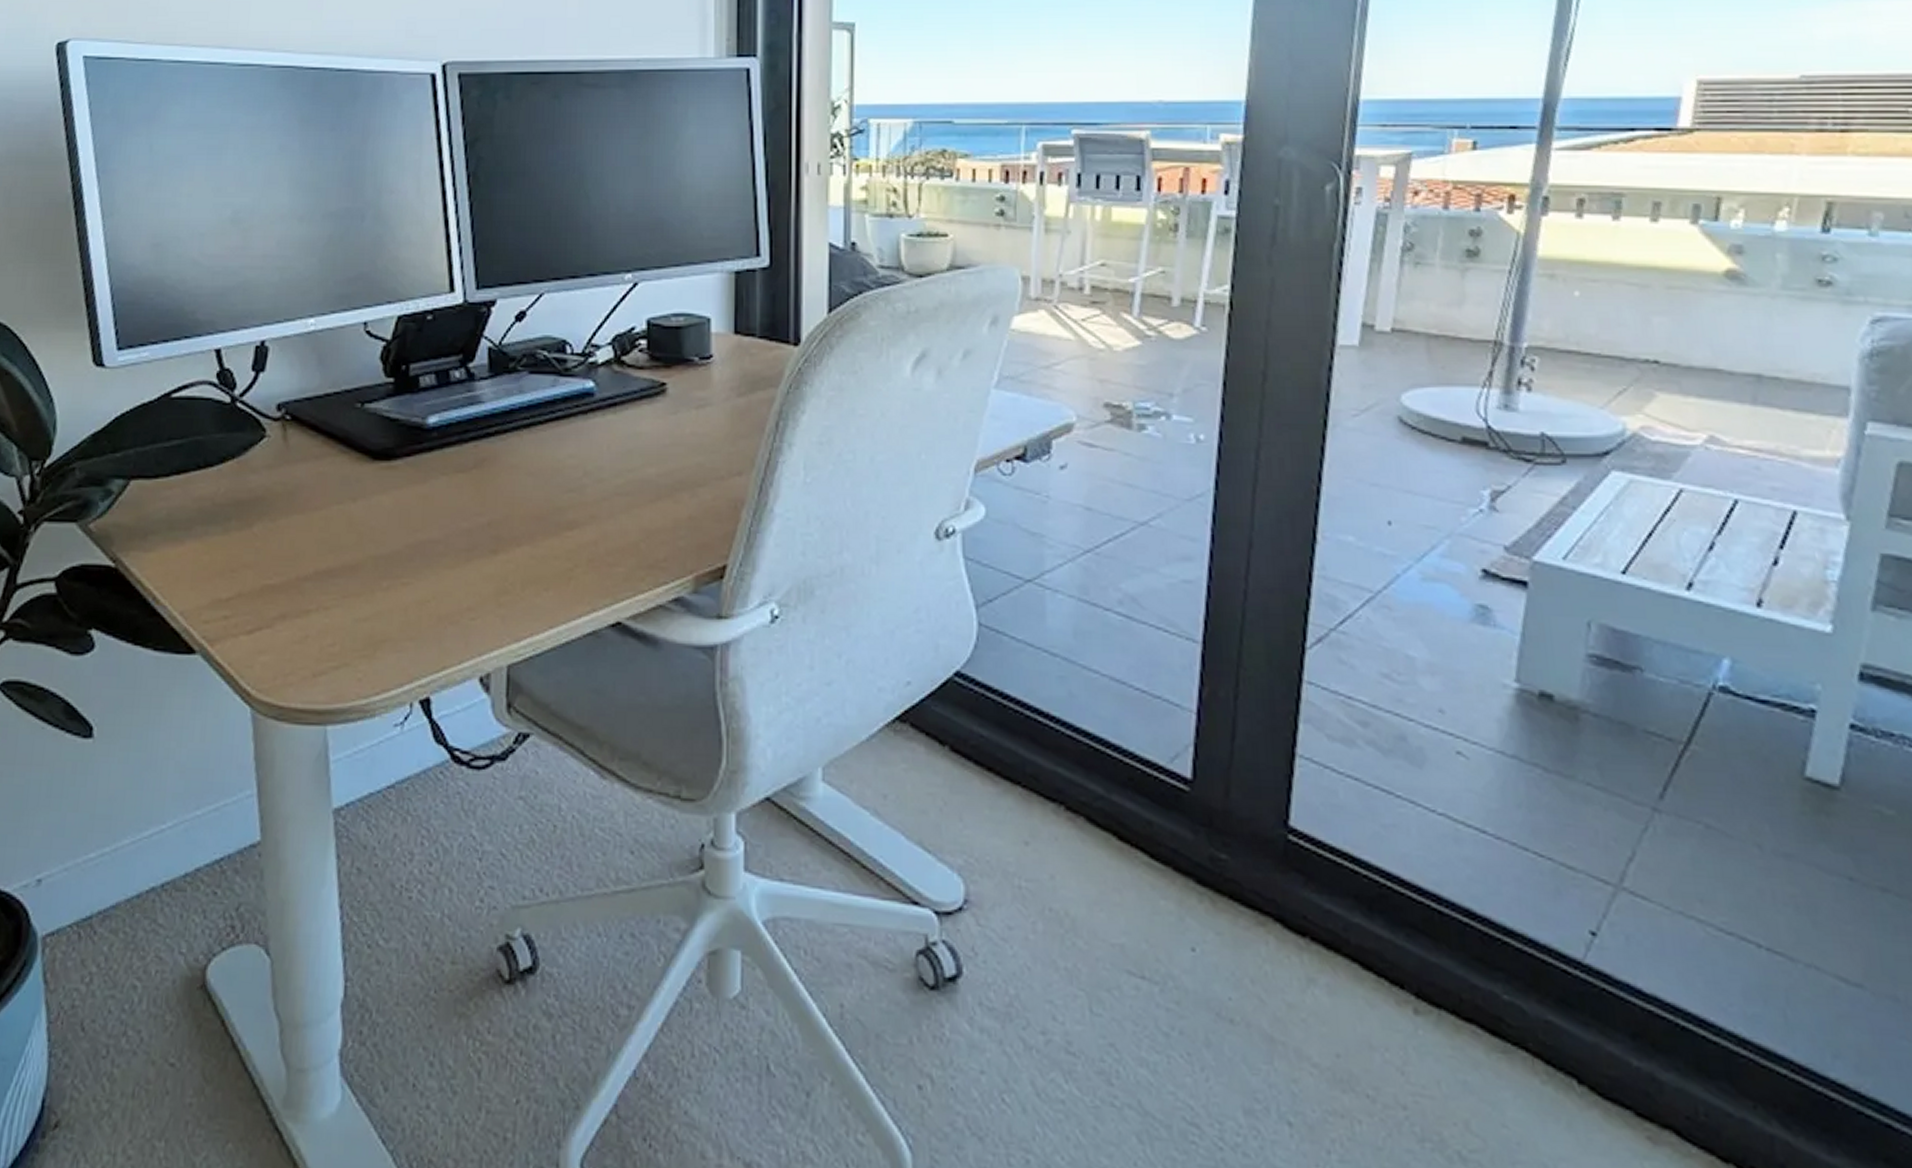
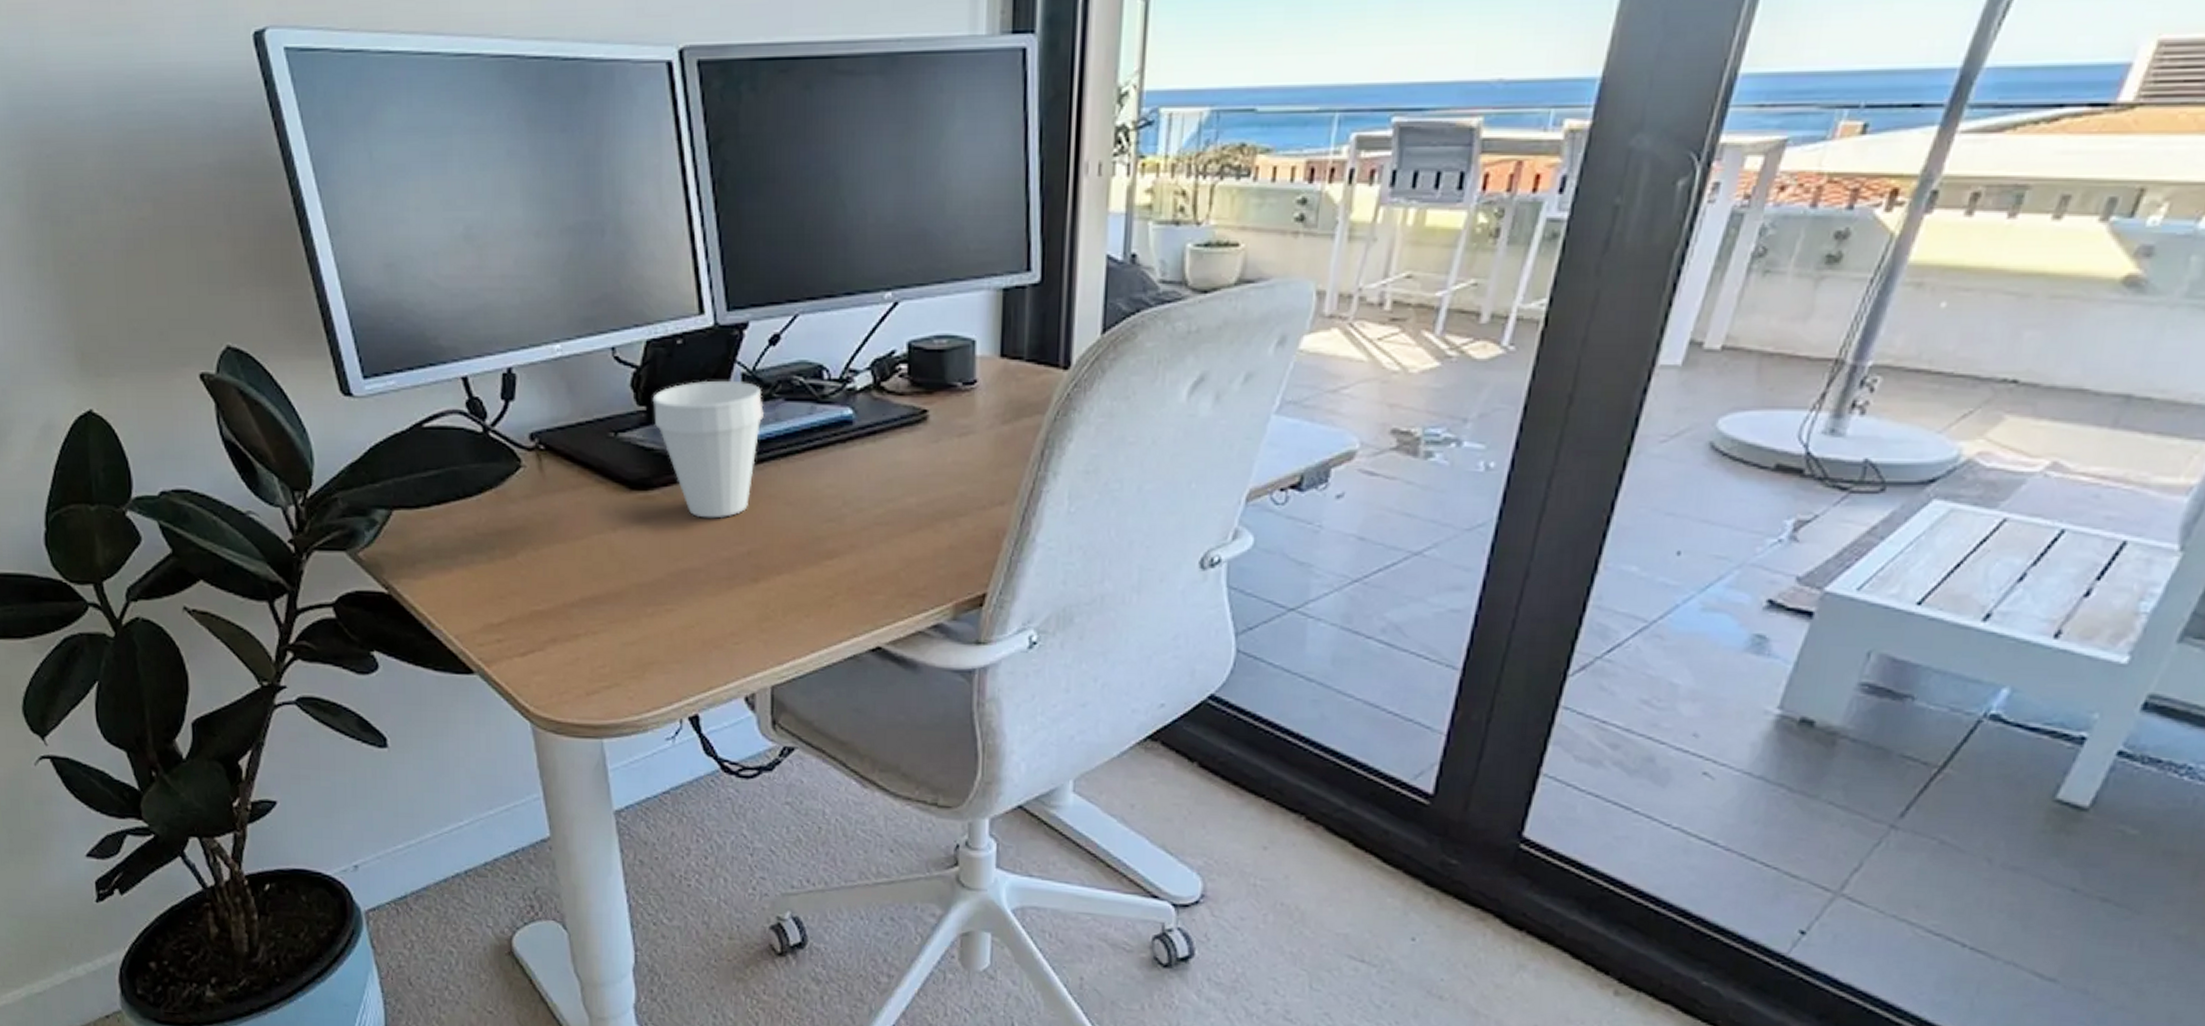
cup: none [400,353,508,489] -> present [652,380,764,519]

